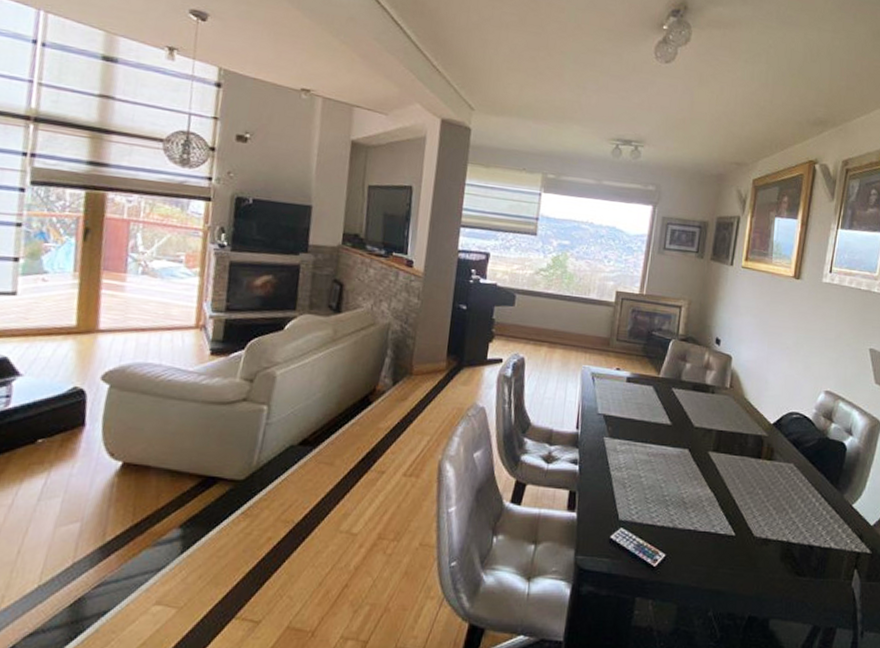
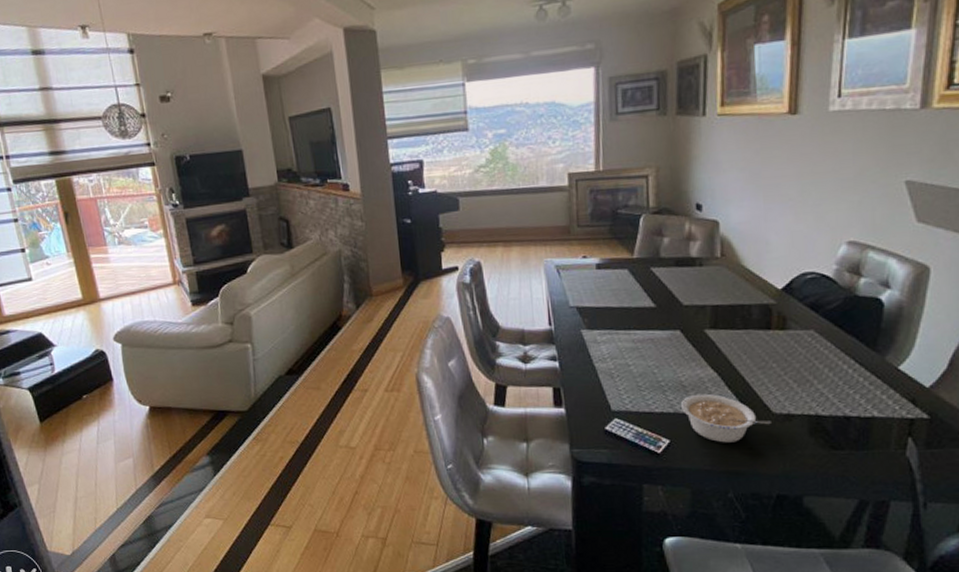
legume: none [679,511,753,562] -> present [680,393,773,443]

